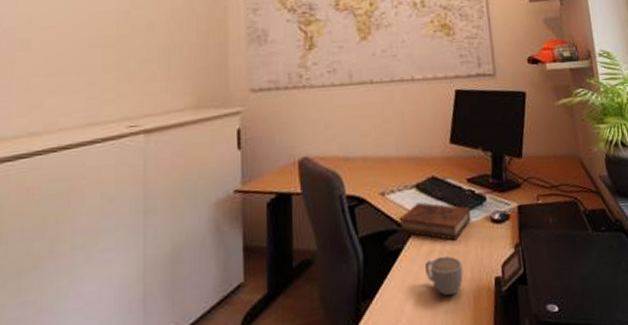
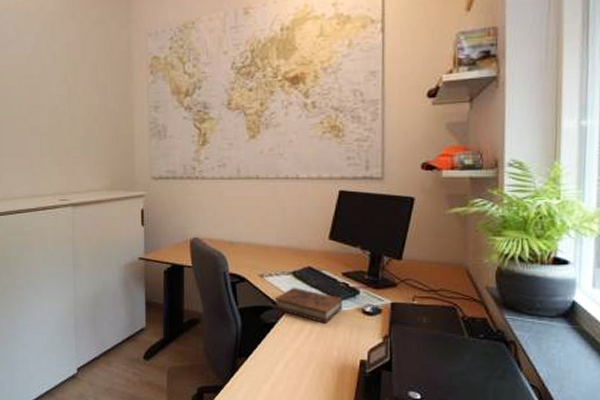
mug: present [425,255,463,296] -> none [296,334,330,368]

